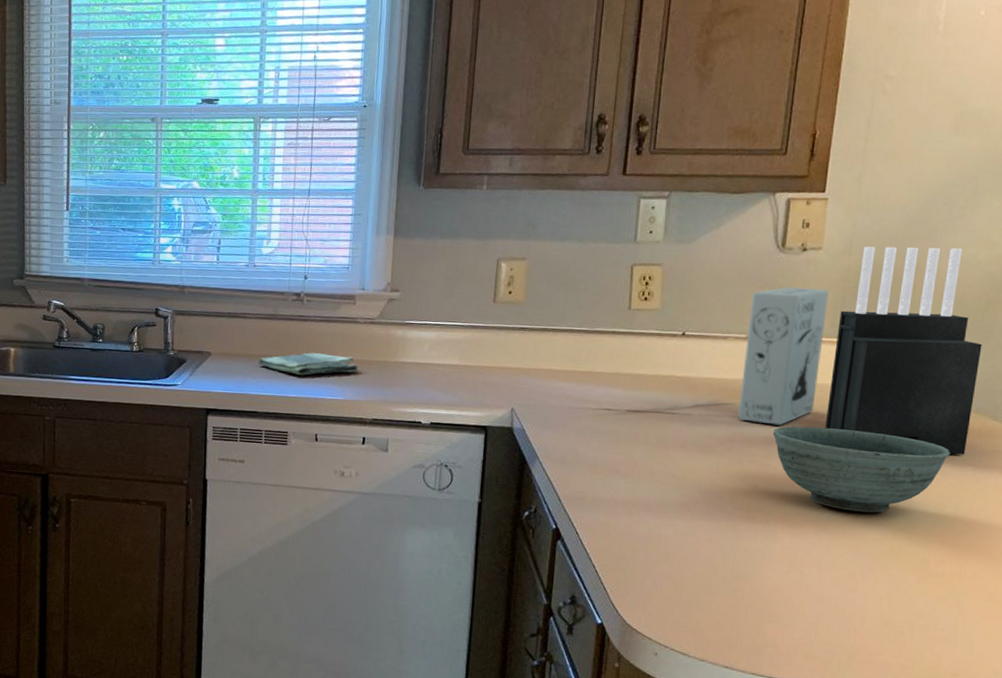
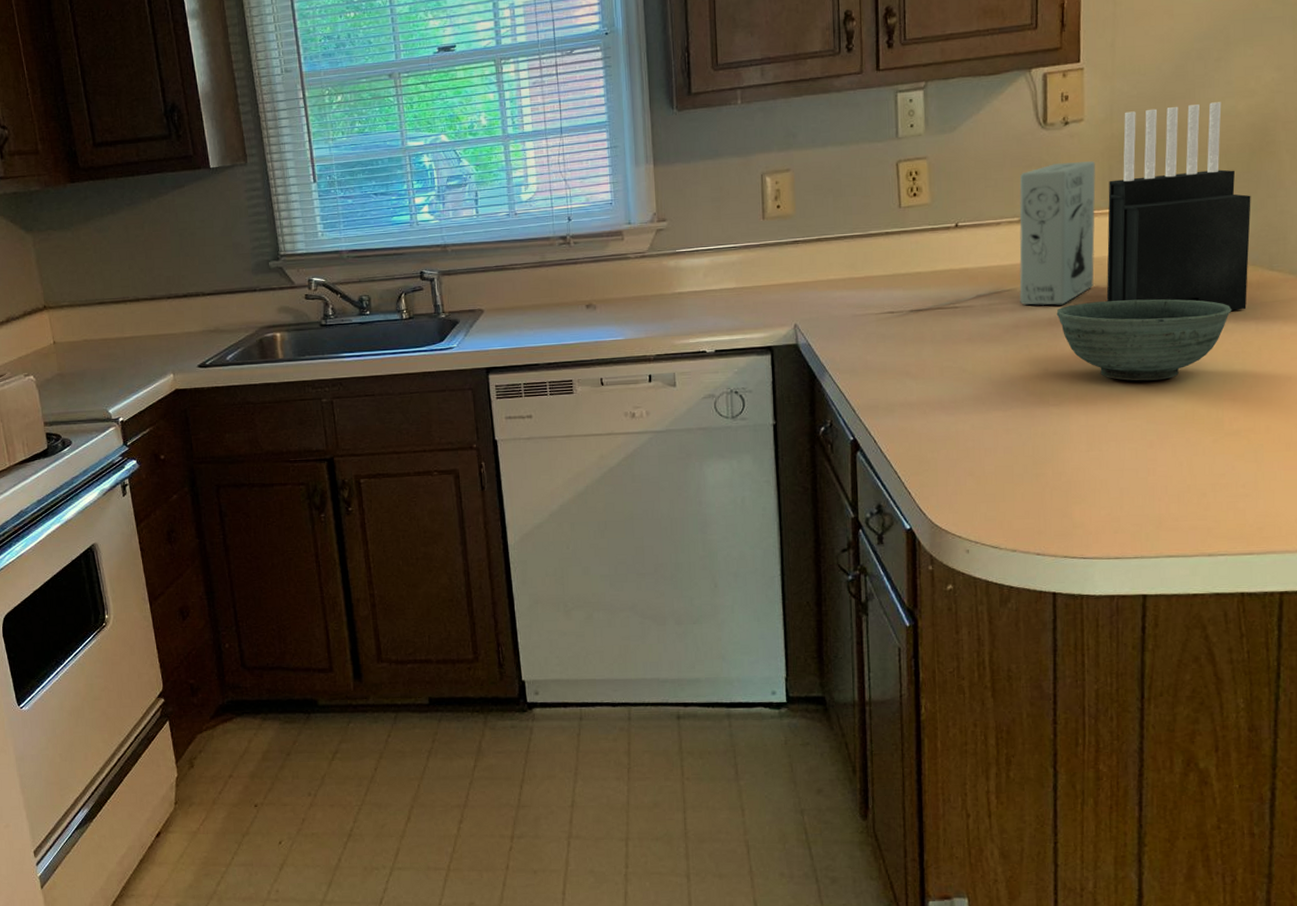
dish towel: present [258,352,358,375] -> none [532,294,635,320]

